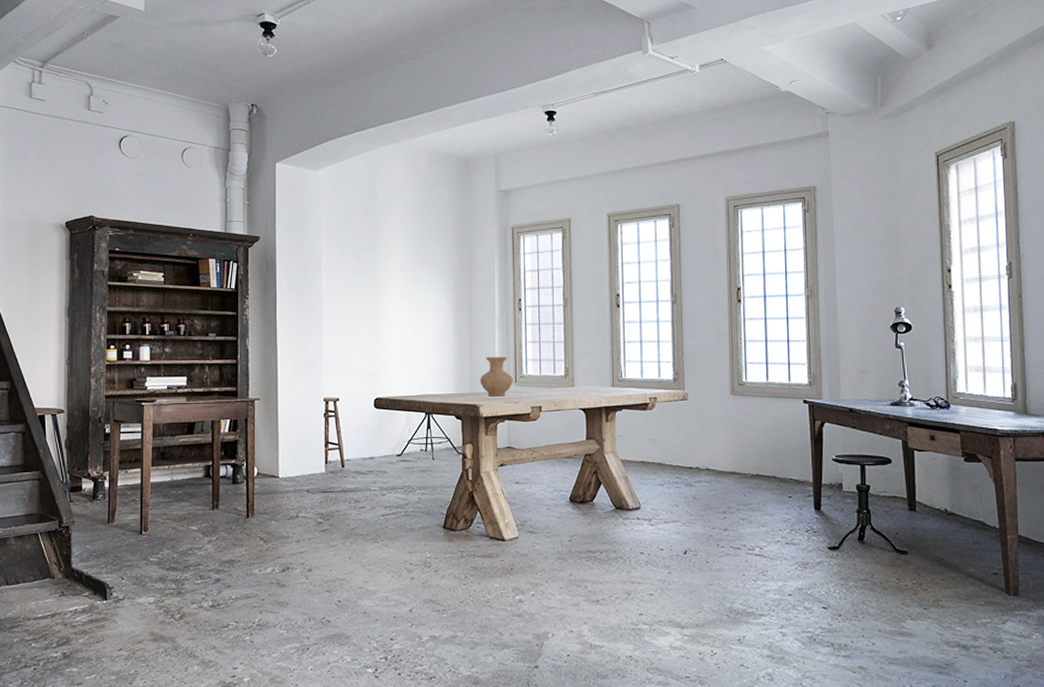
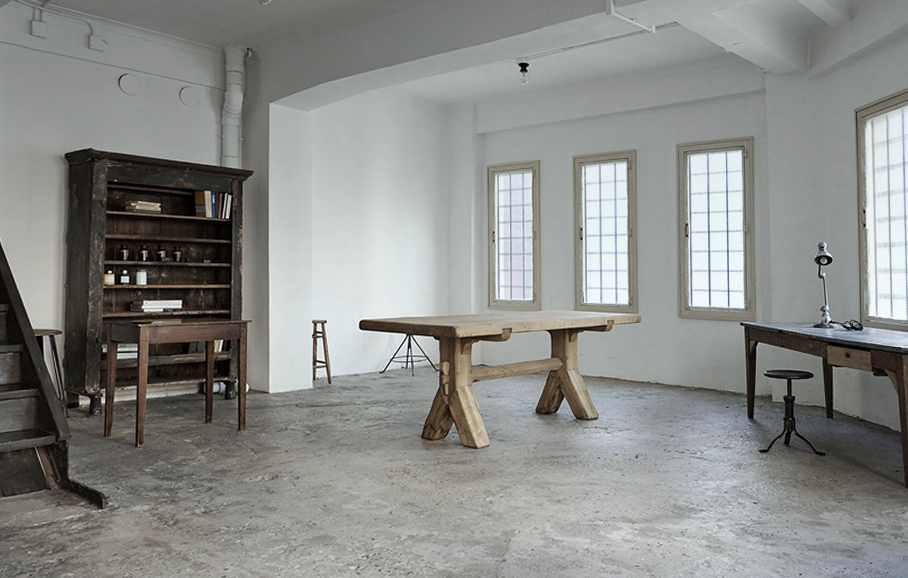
vase: present [480,357,513,397] -> none [457,284,486,319]

